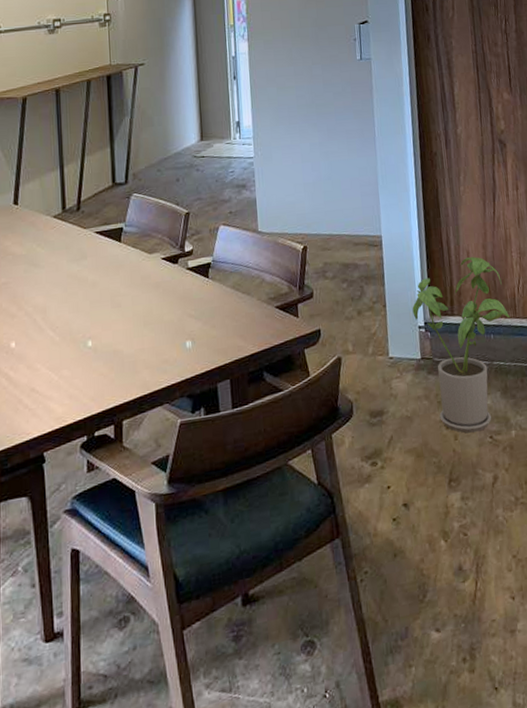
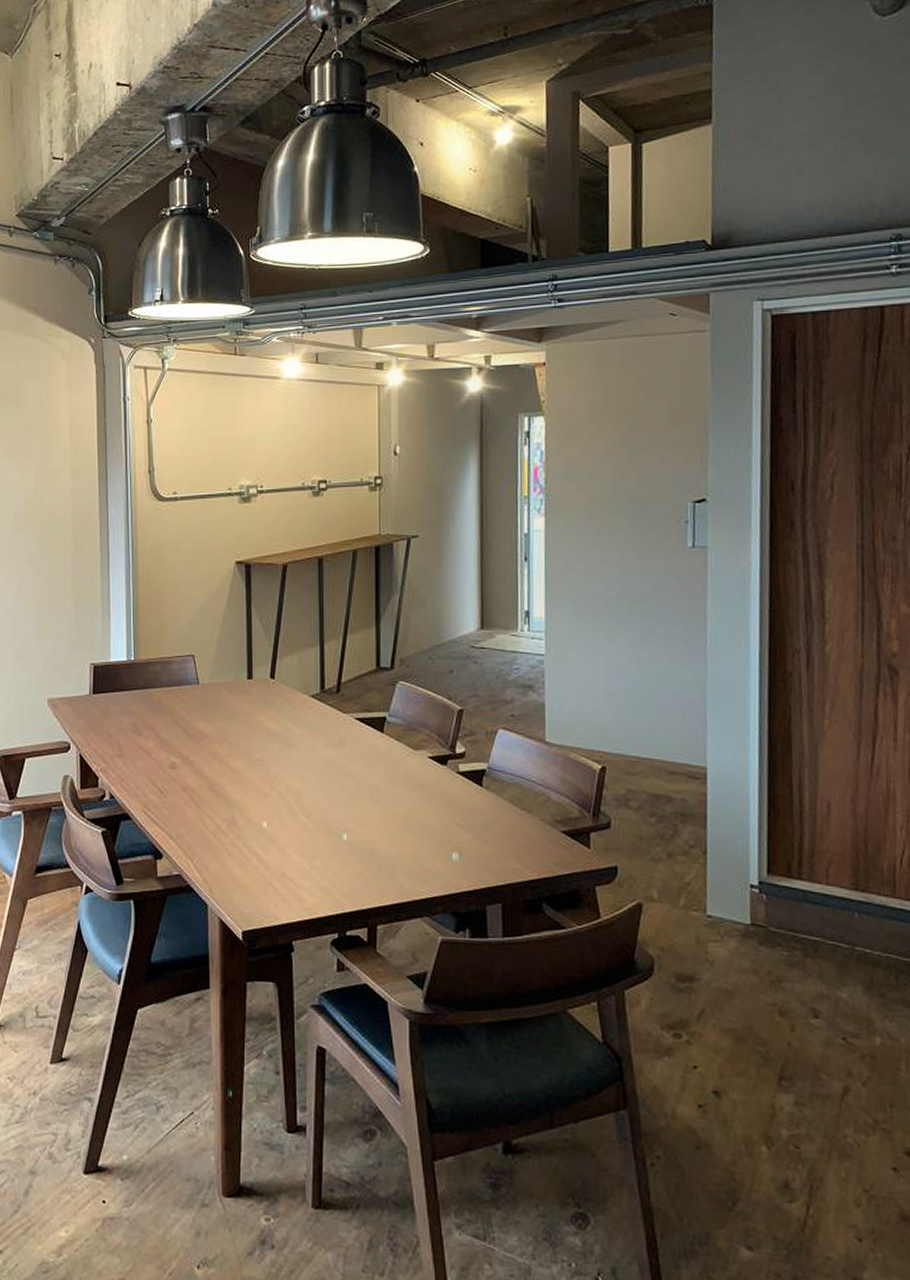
house plant: present [412,256,510,433] -> none [743,809,885,1028]

